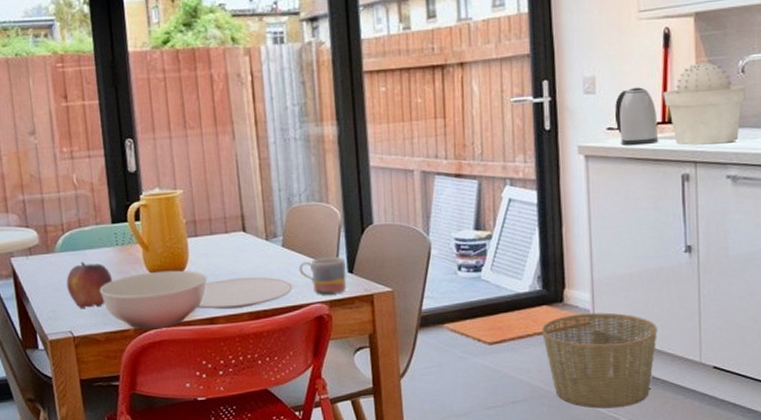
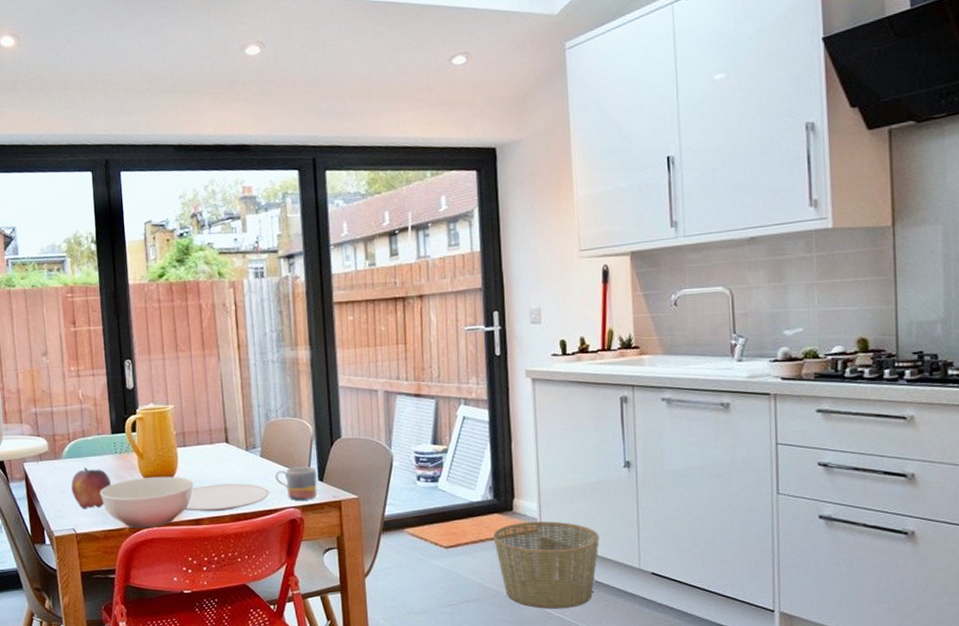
kettle: present [615,87,658,146] -> none [559,318,598,371]
potted cactus: present [663,62,747,146] -> none [603,296,679,371]

